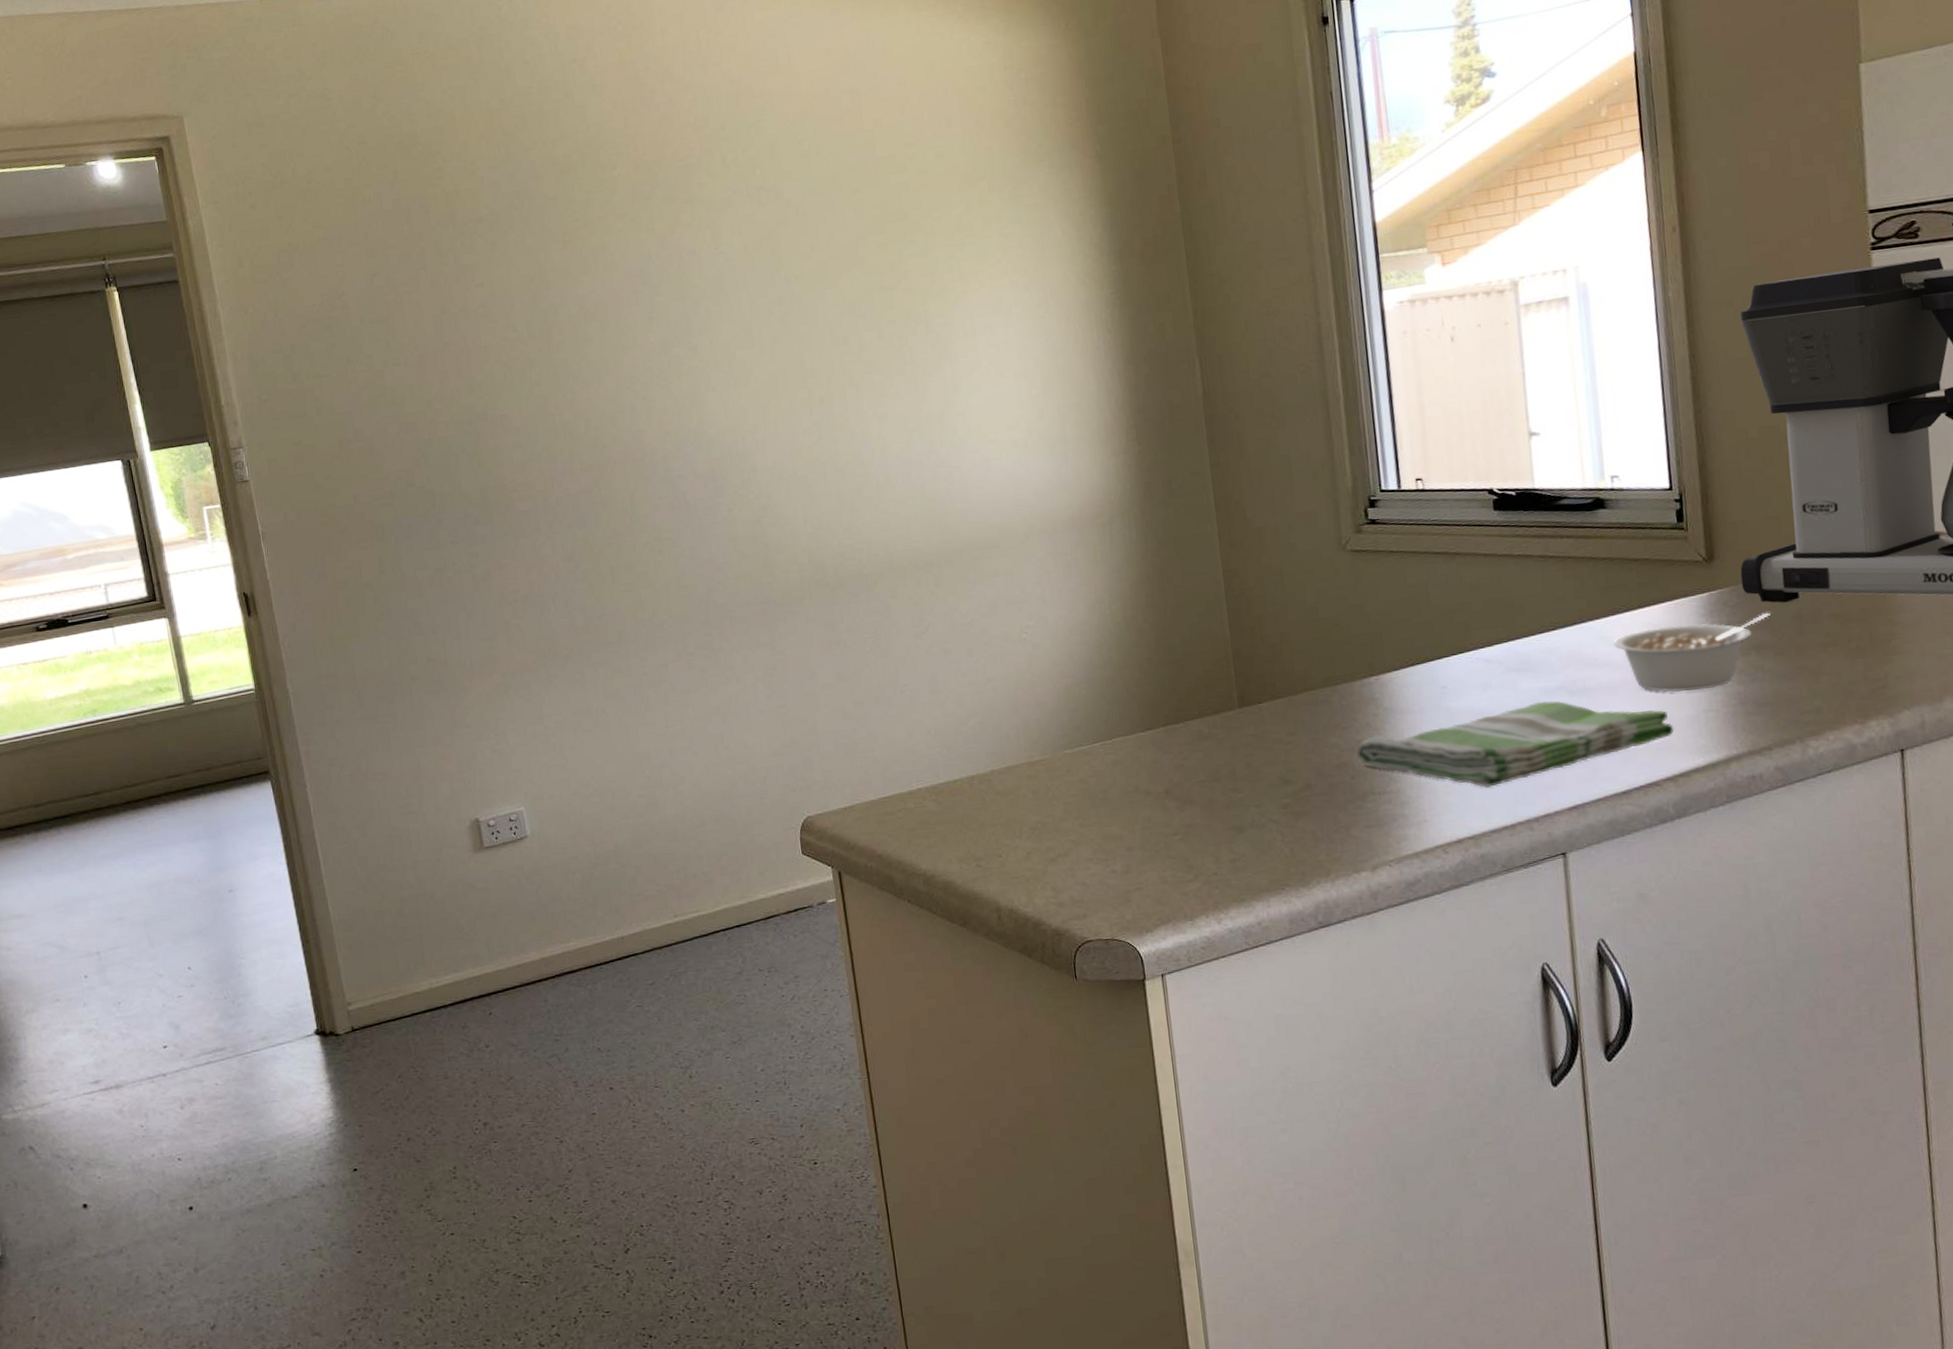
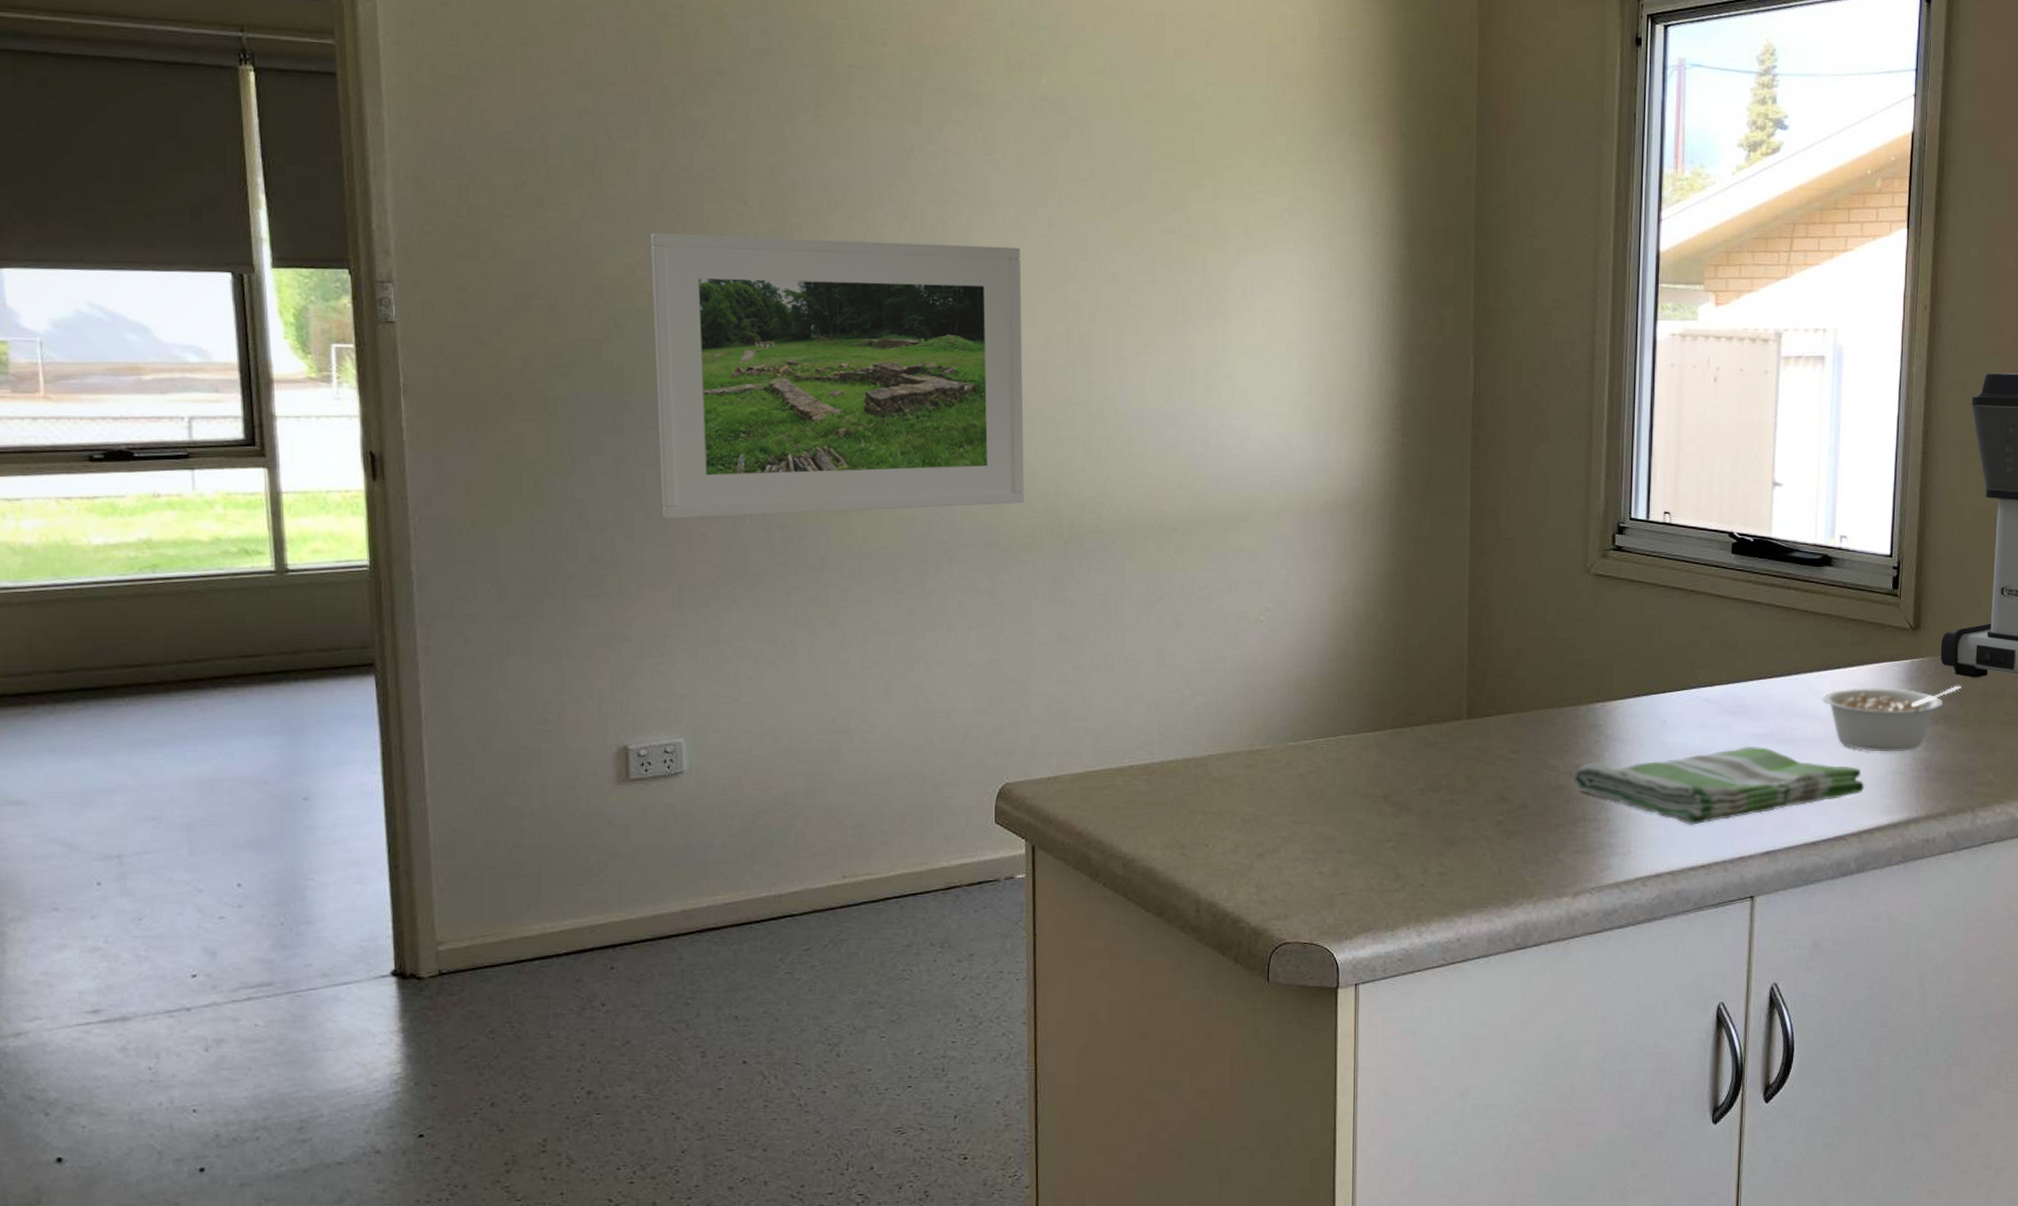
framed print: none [441,327,790,616] -> present [651,233,1024,519]

